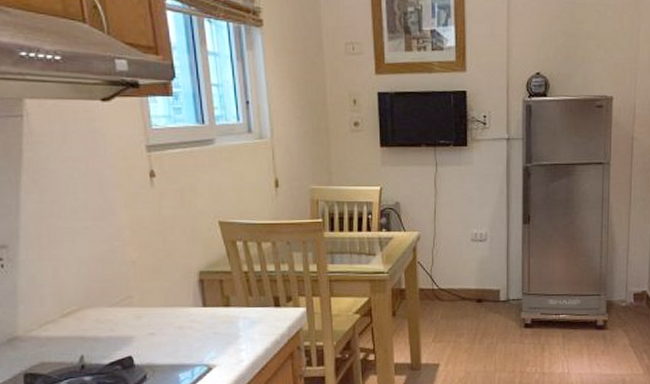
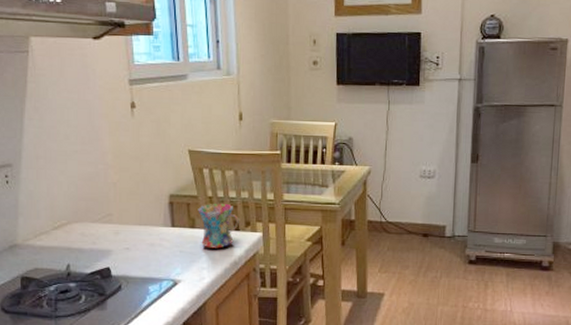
mug: none [232,278,280,328] -> present [198,203,239,249]

